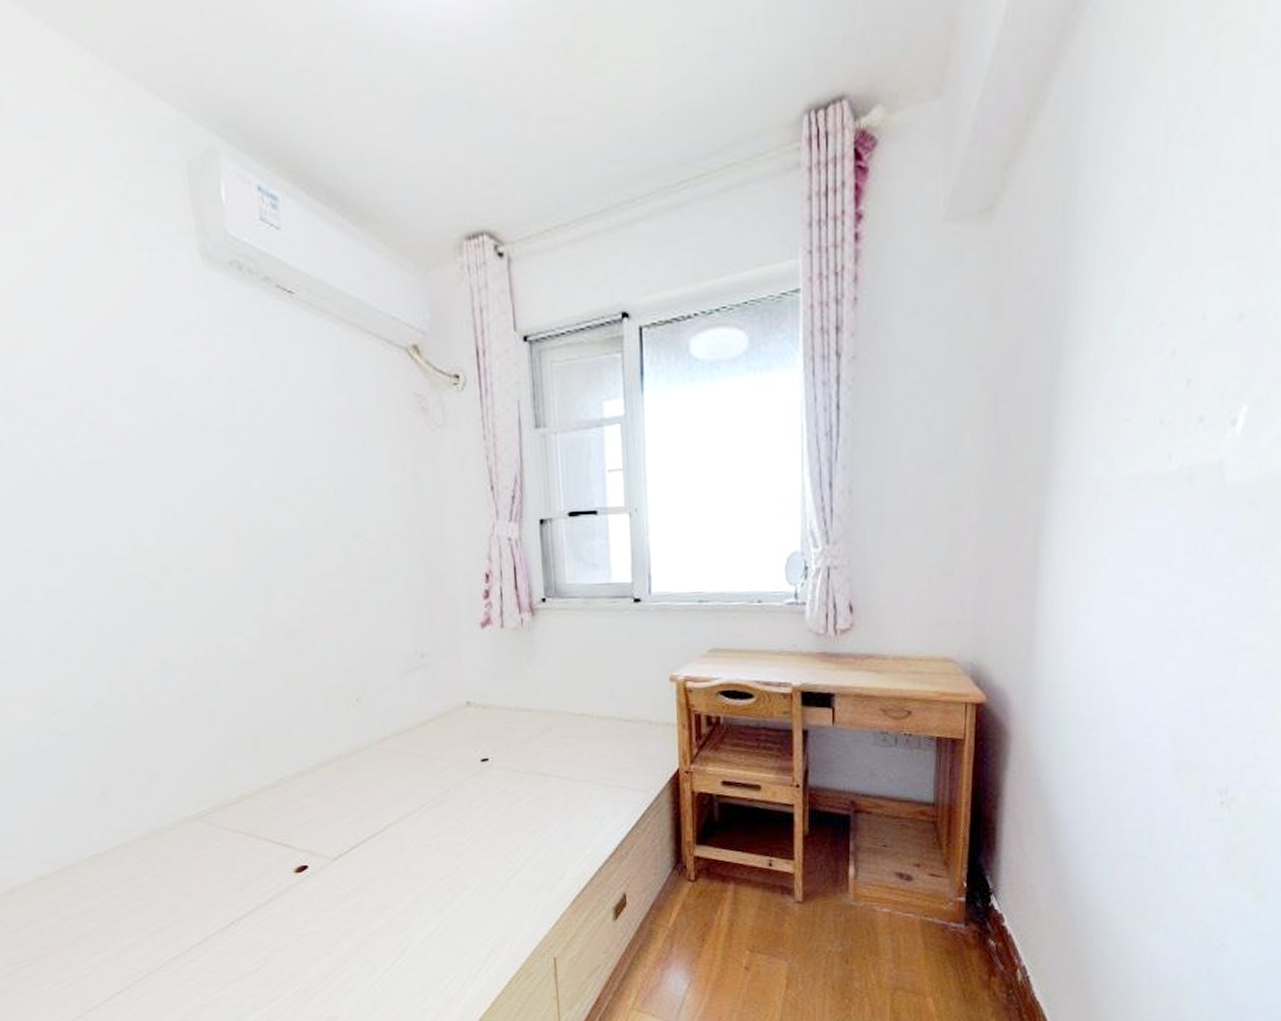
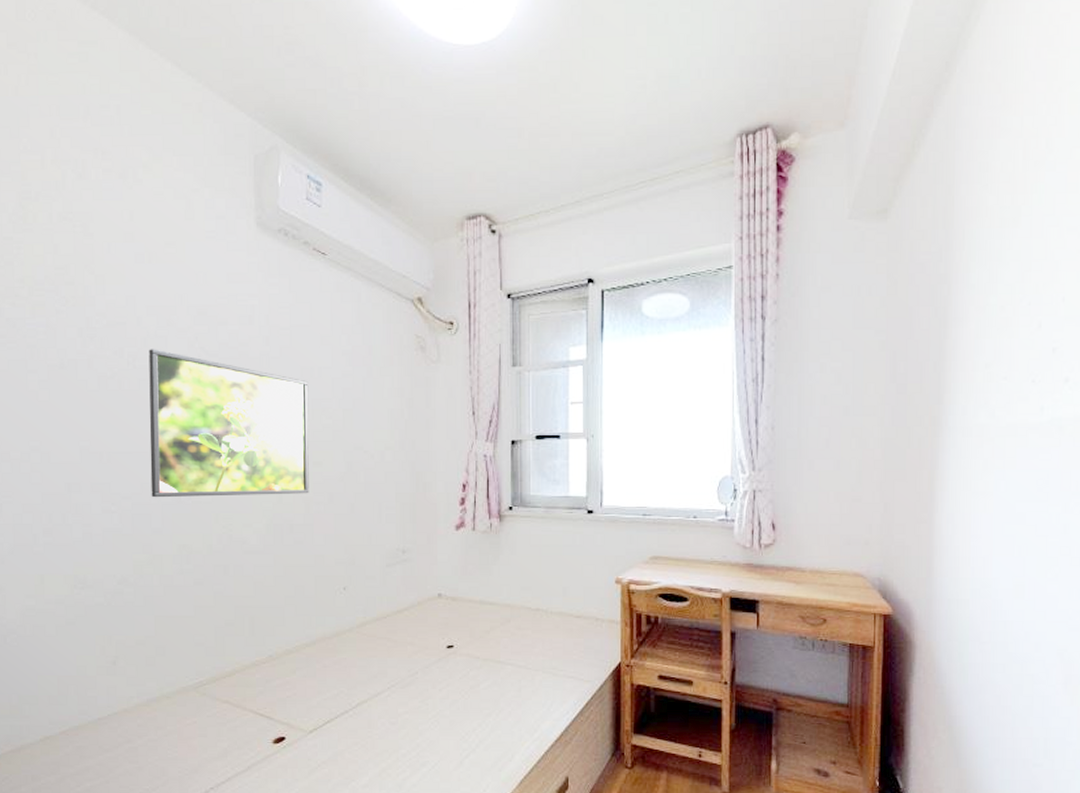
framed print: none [88,423,305,605] -> present [148,349,309,498]

